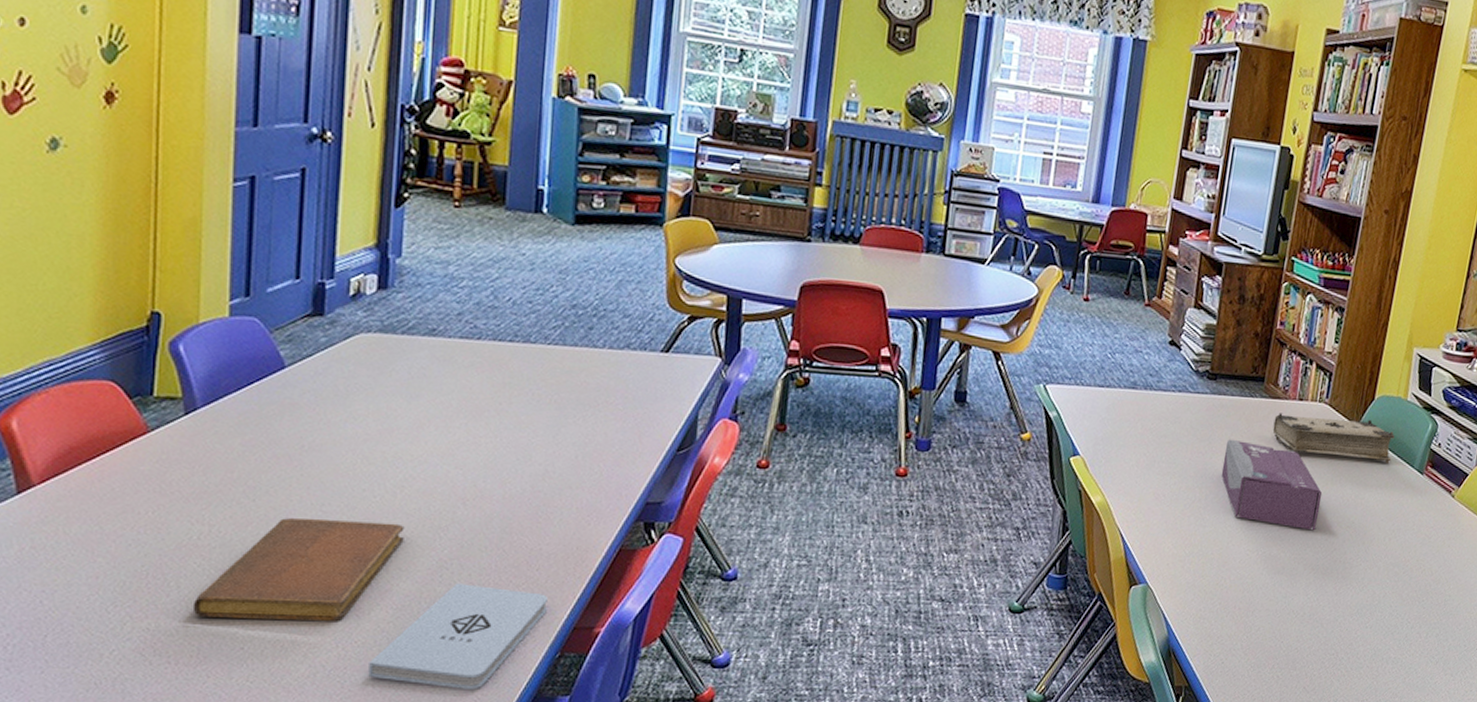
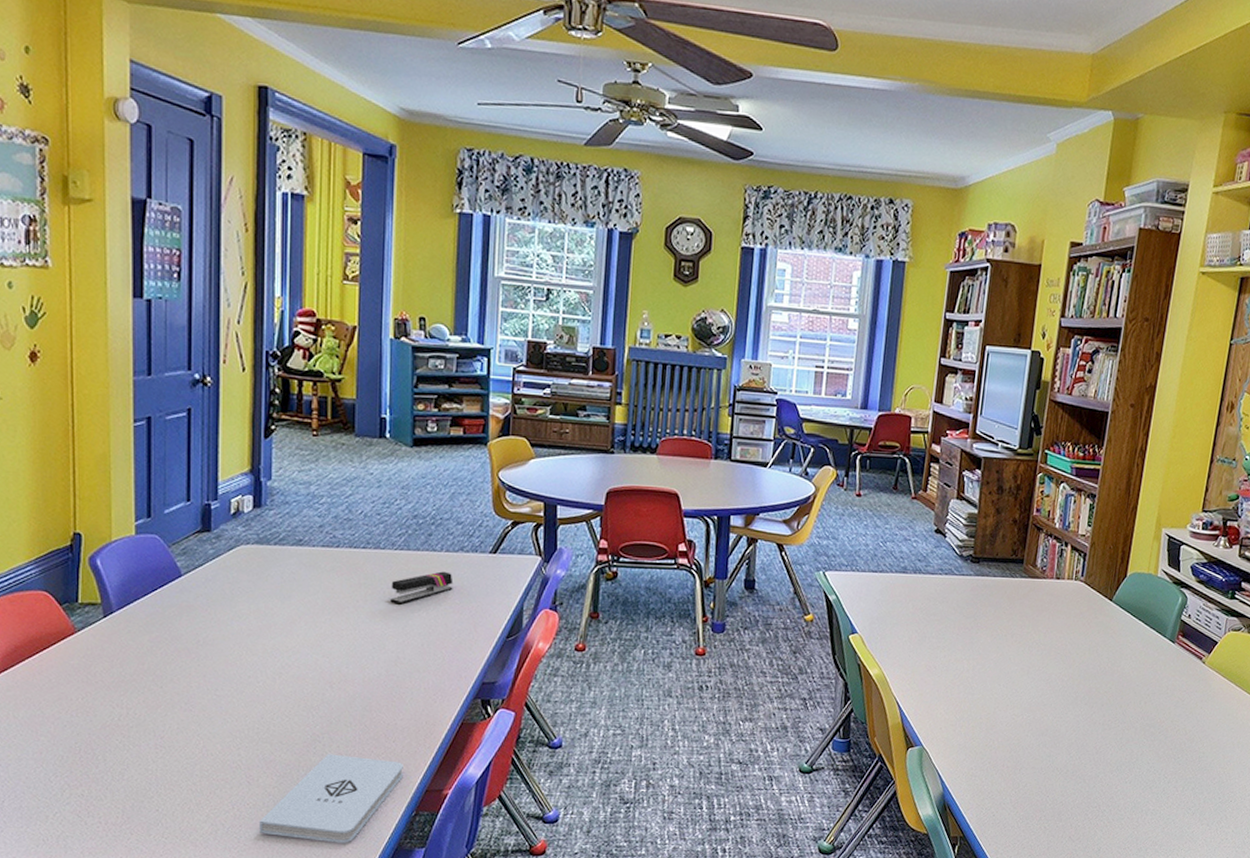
notebook: present [192,518,405,622] -> none [116,701,284,788]
stapler: none [540,371,617,409] -> present [390,571,453,605]
tissue box: present [1221,439,1323,531] -> none [986,615,1081,696]
book: present [1272,413,1395,463] -> none [1032,591,1147,634]

